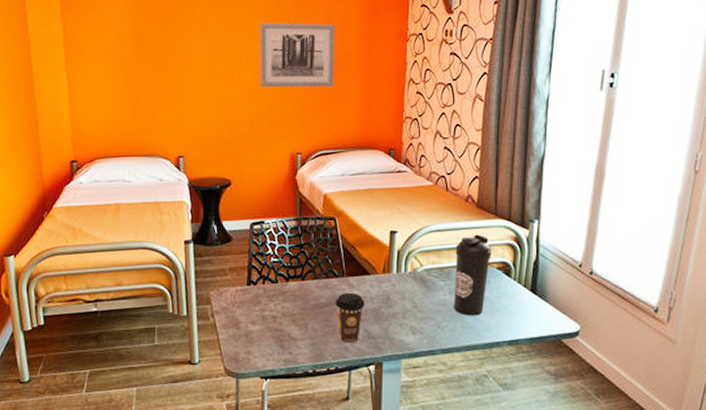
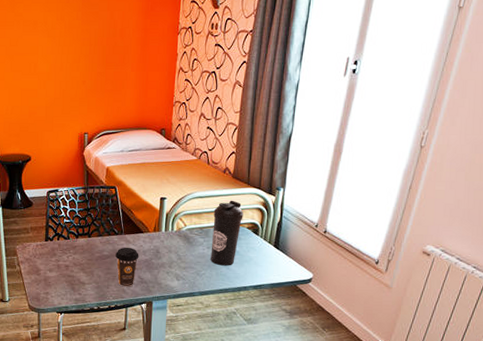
wall art: present [260,23,335,88] -> none [52,19,117,77]

